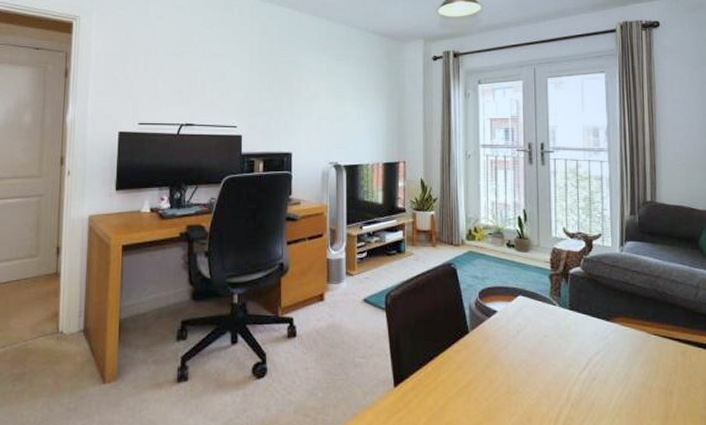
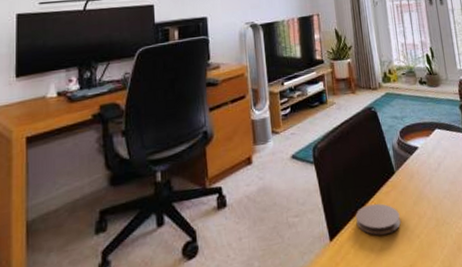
coaster: none [422,359,469,390] -> present [355,203,401,236]

